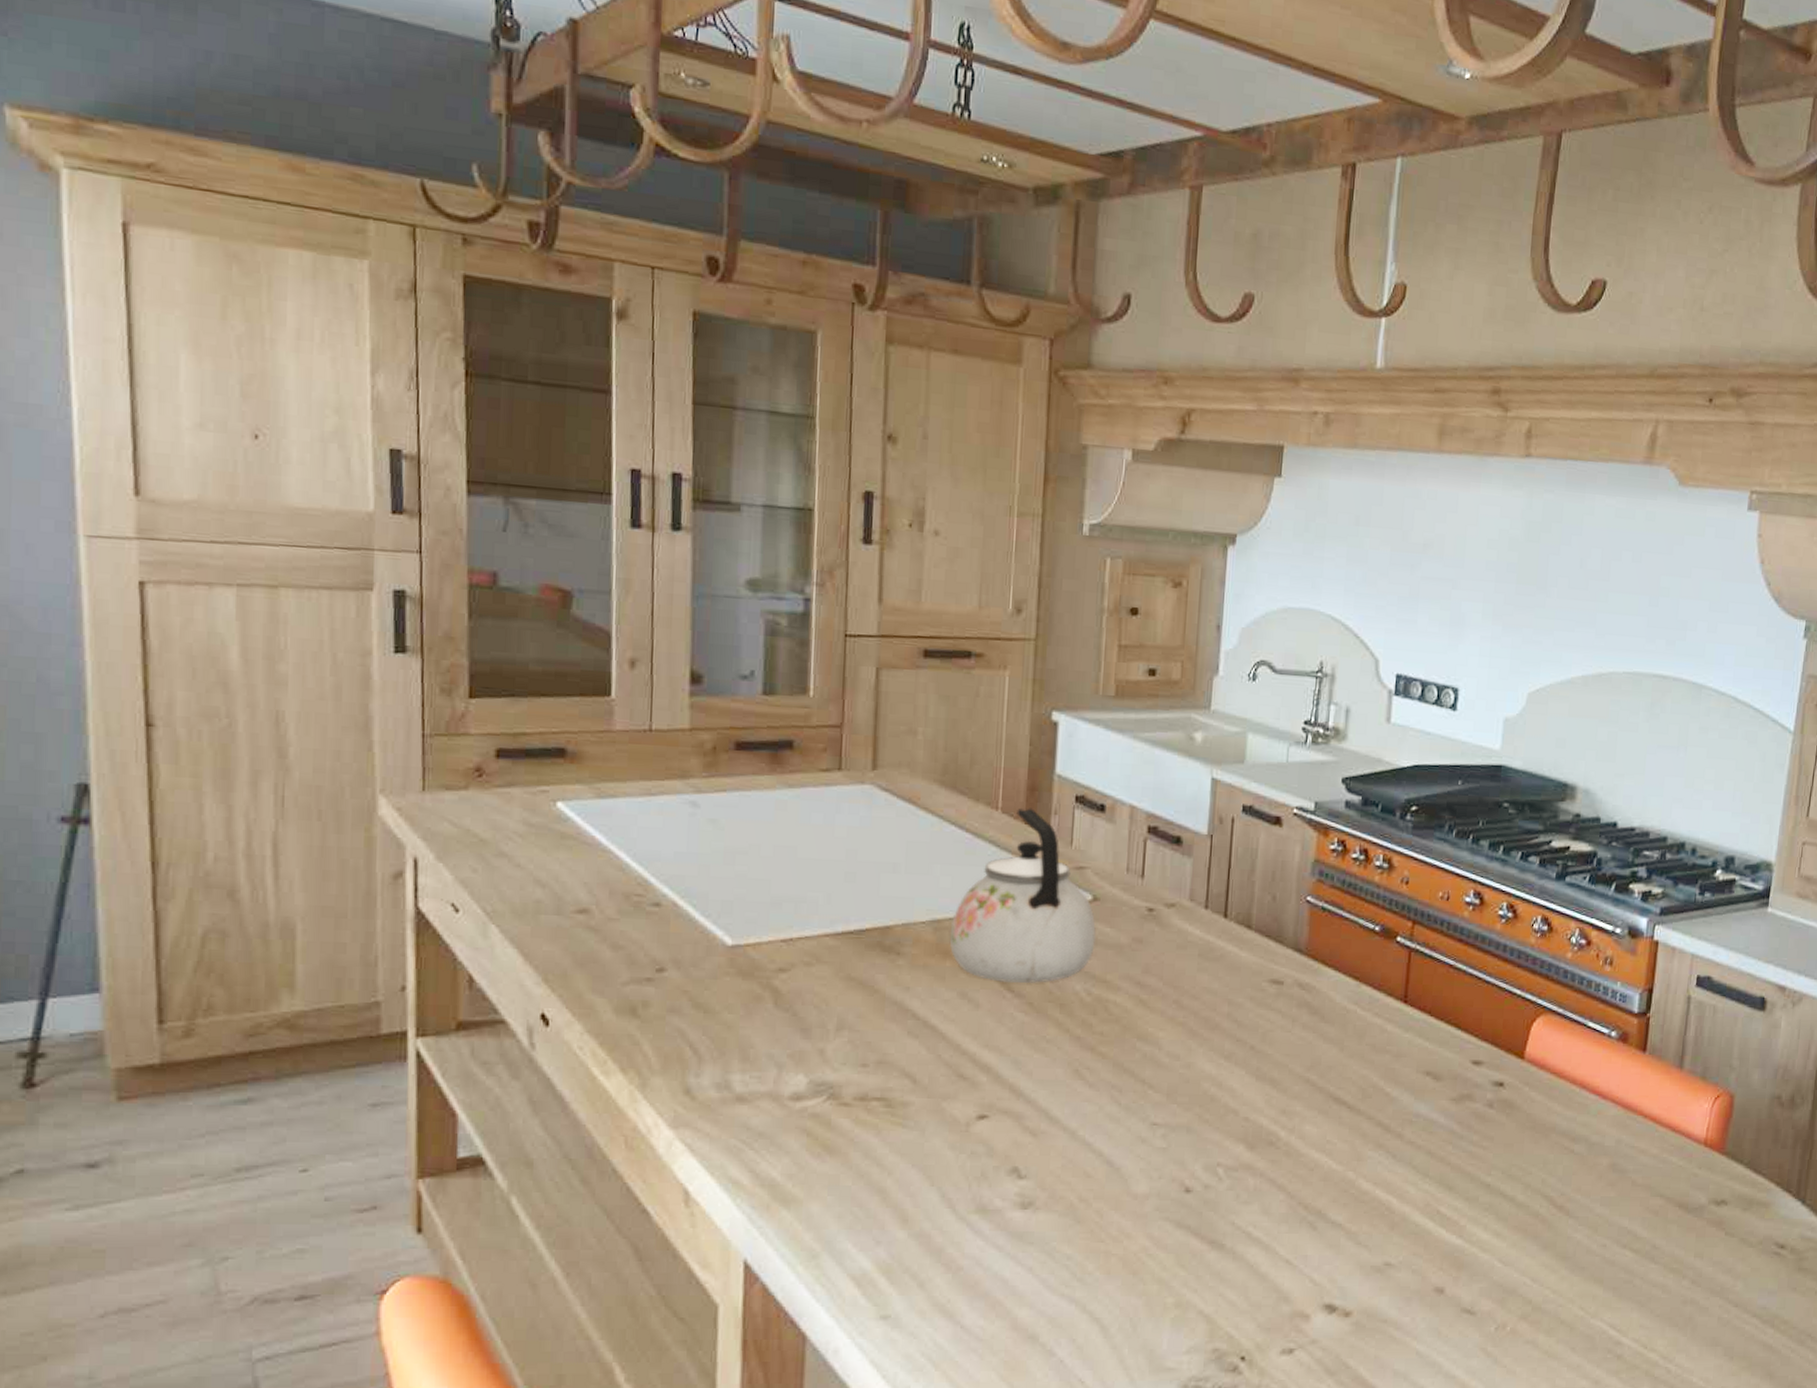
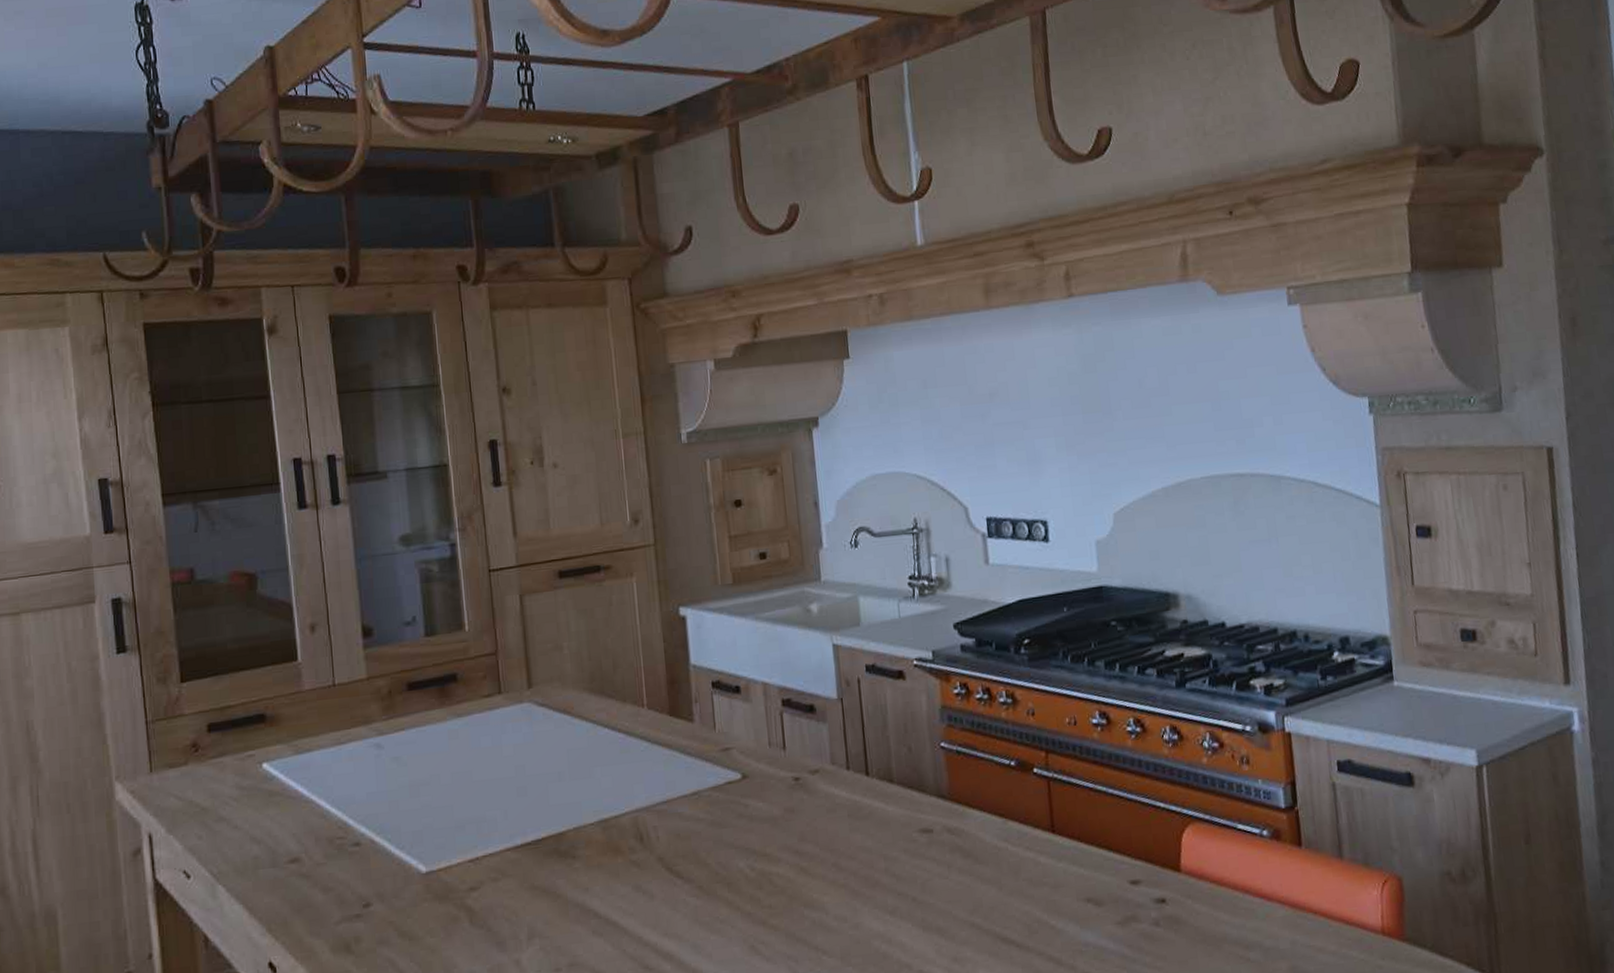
kettle: present [949,808,1097,983] -> none [617,700,751,870]

